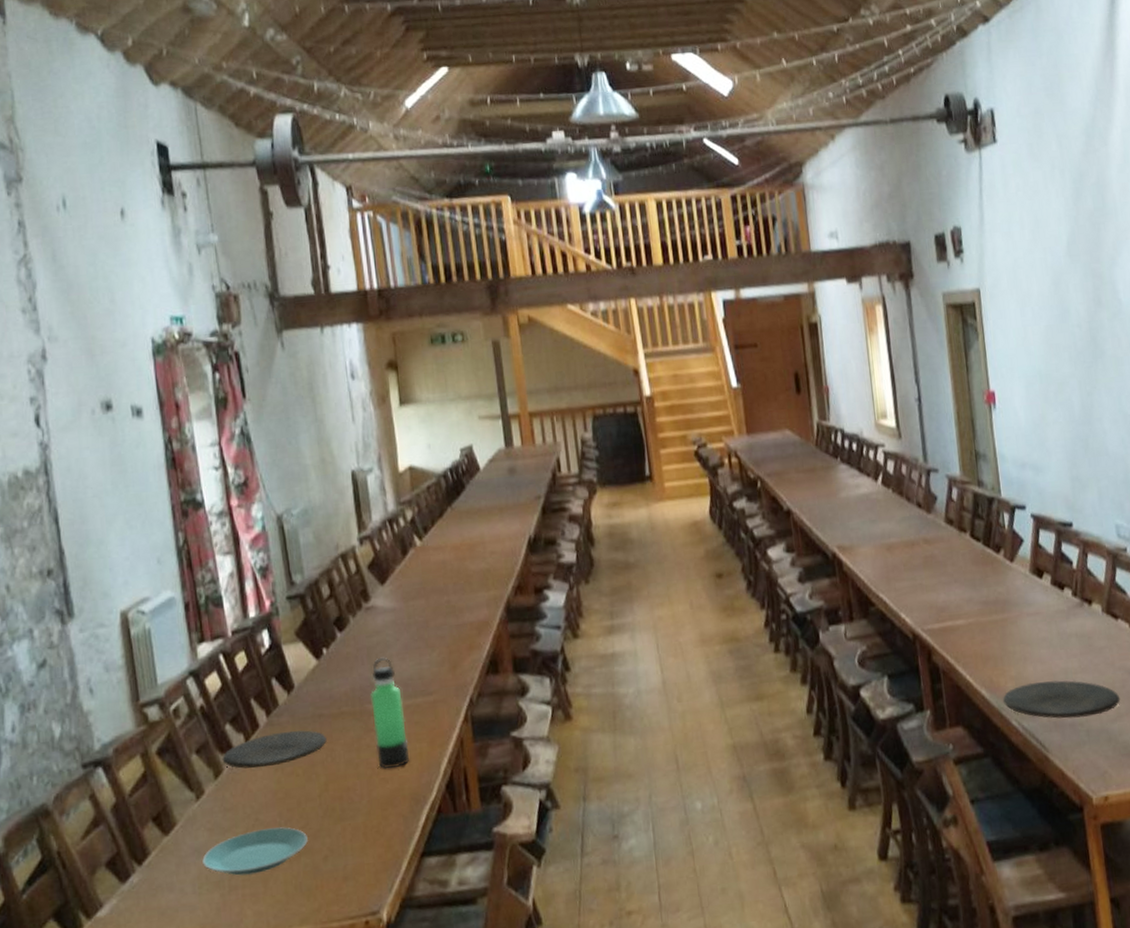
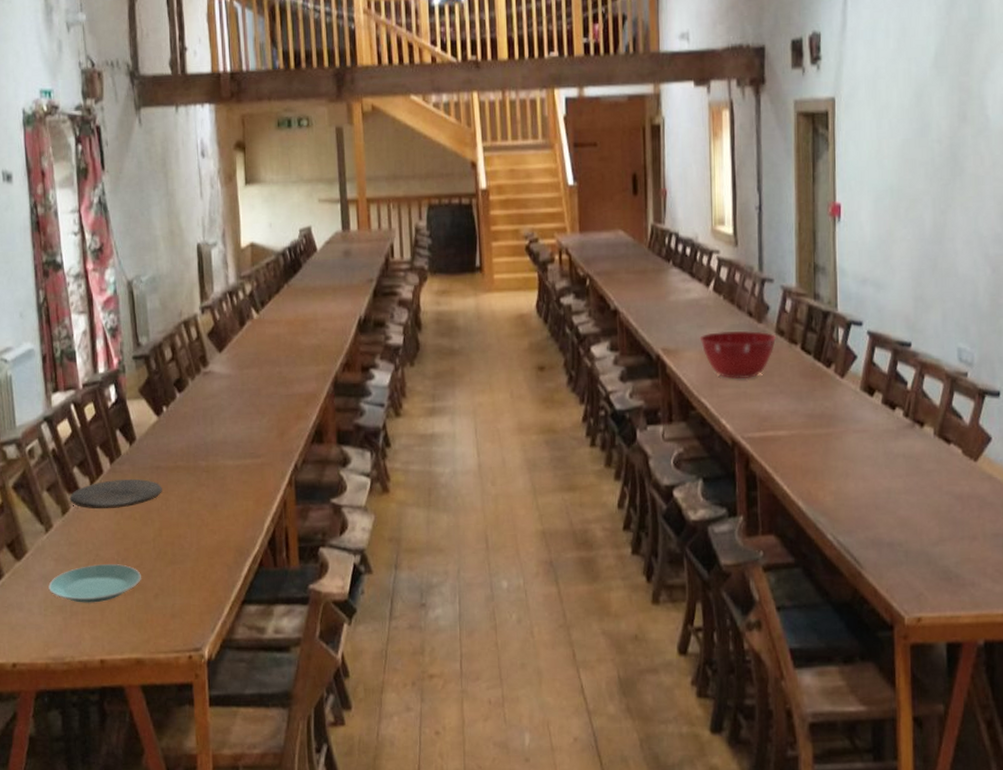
thermos bottle: present [370,657,409,770] -> none [204,419,236,522]
mixing bowl: none [873,521,947,572] -> present [699,331,777,379]
plate: present [1002,680,1121,719] -> none [819,498,945,538]

